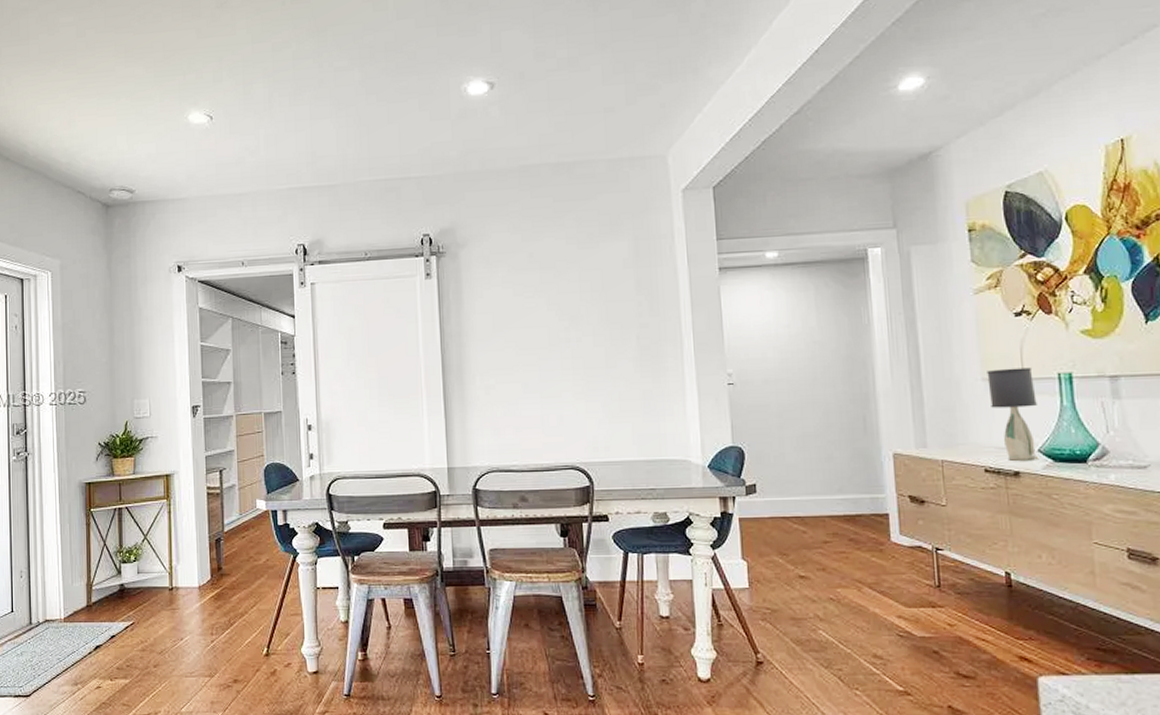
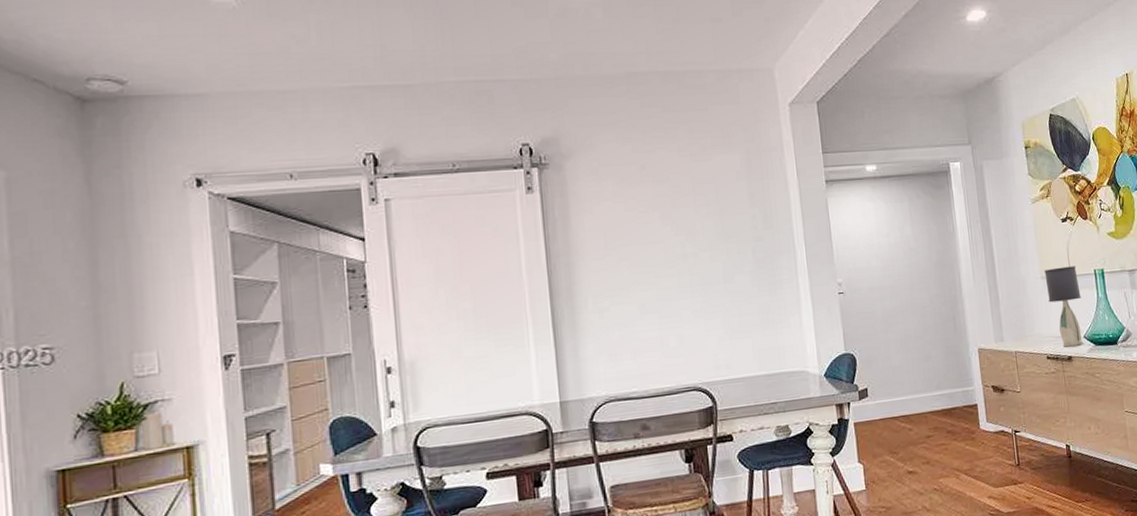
candle: none [137,444,158,476] -> present [140,410,174,451]

